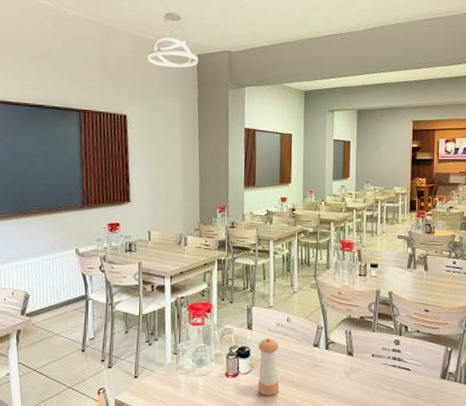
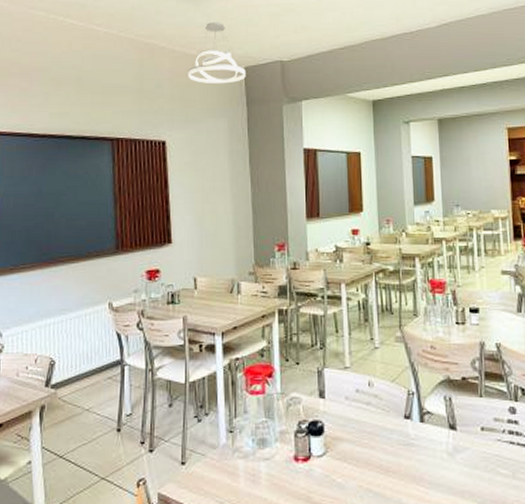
pepper shaker: present [258,337,280,395] -> none [334,408,364,485]

